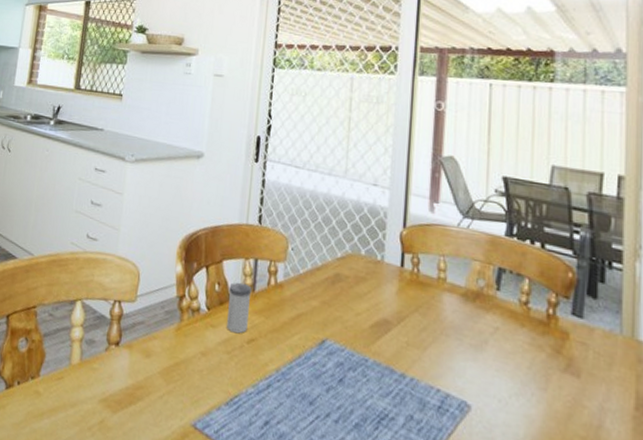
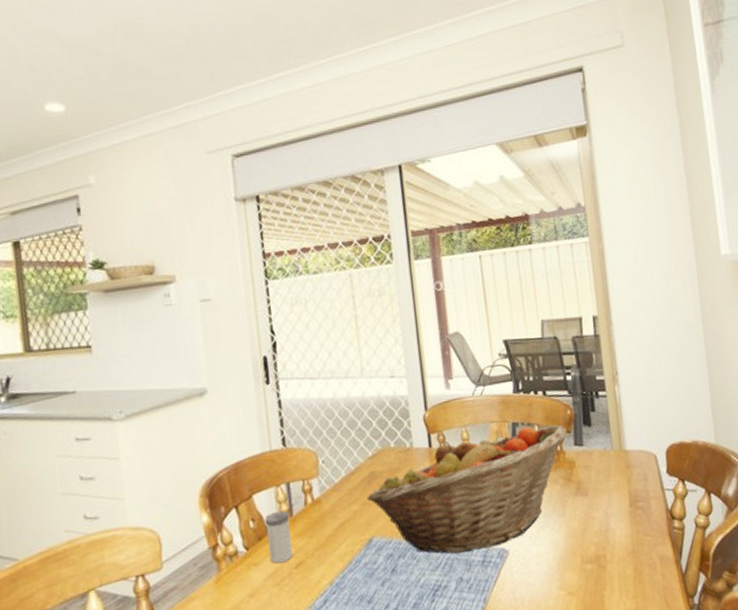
fruit basket: none [328,265,564,397] -> present [367,425,567,554]

